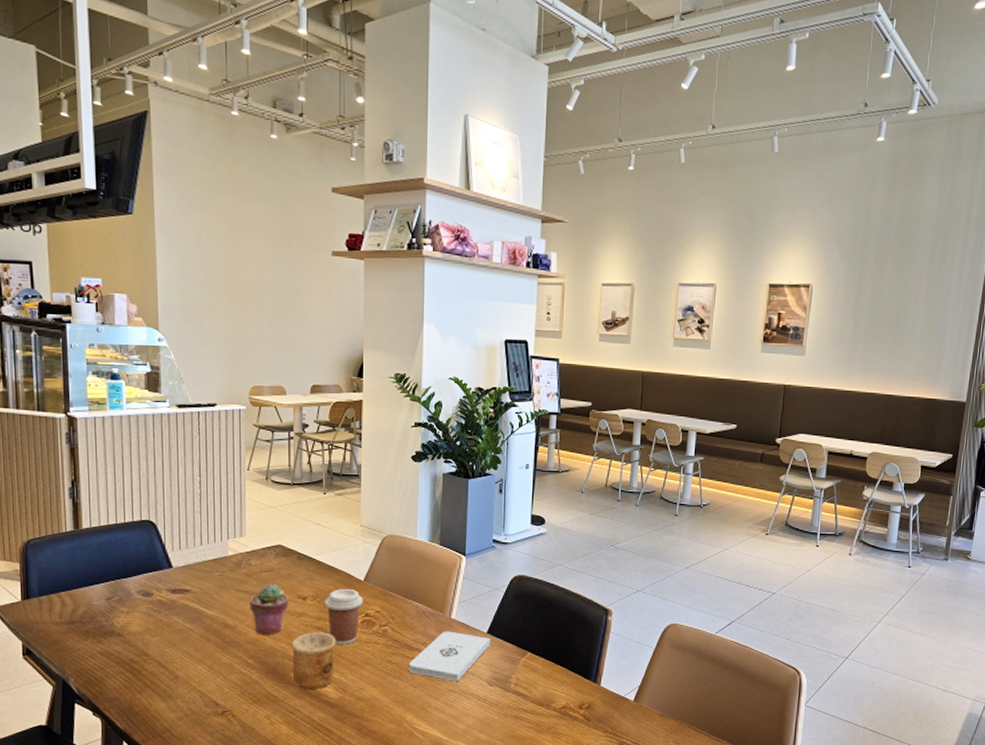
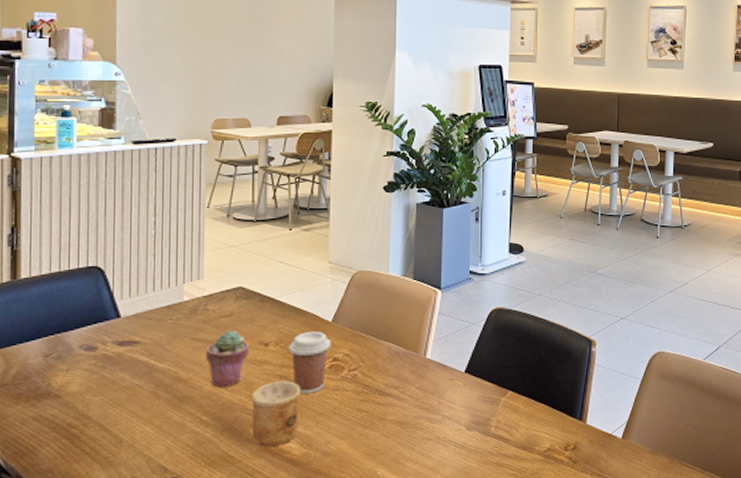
notepad: present [409,631,490,681] -> none [381,372,468,428]

